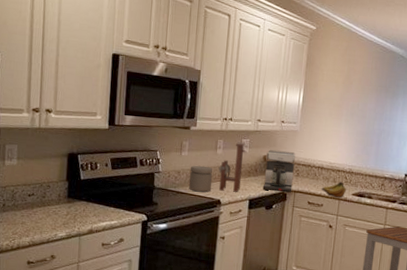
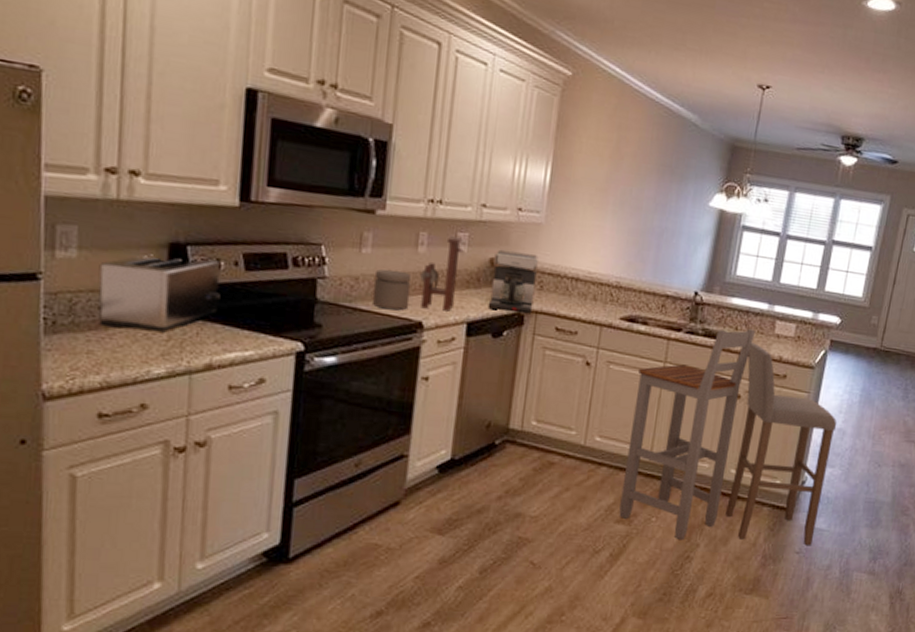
toaster: none [27,161,98,210] -> present [97,254,221,333]
fruit: present [321,181,347,199] -> none [575,299,613,324]

